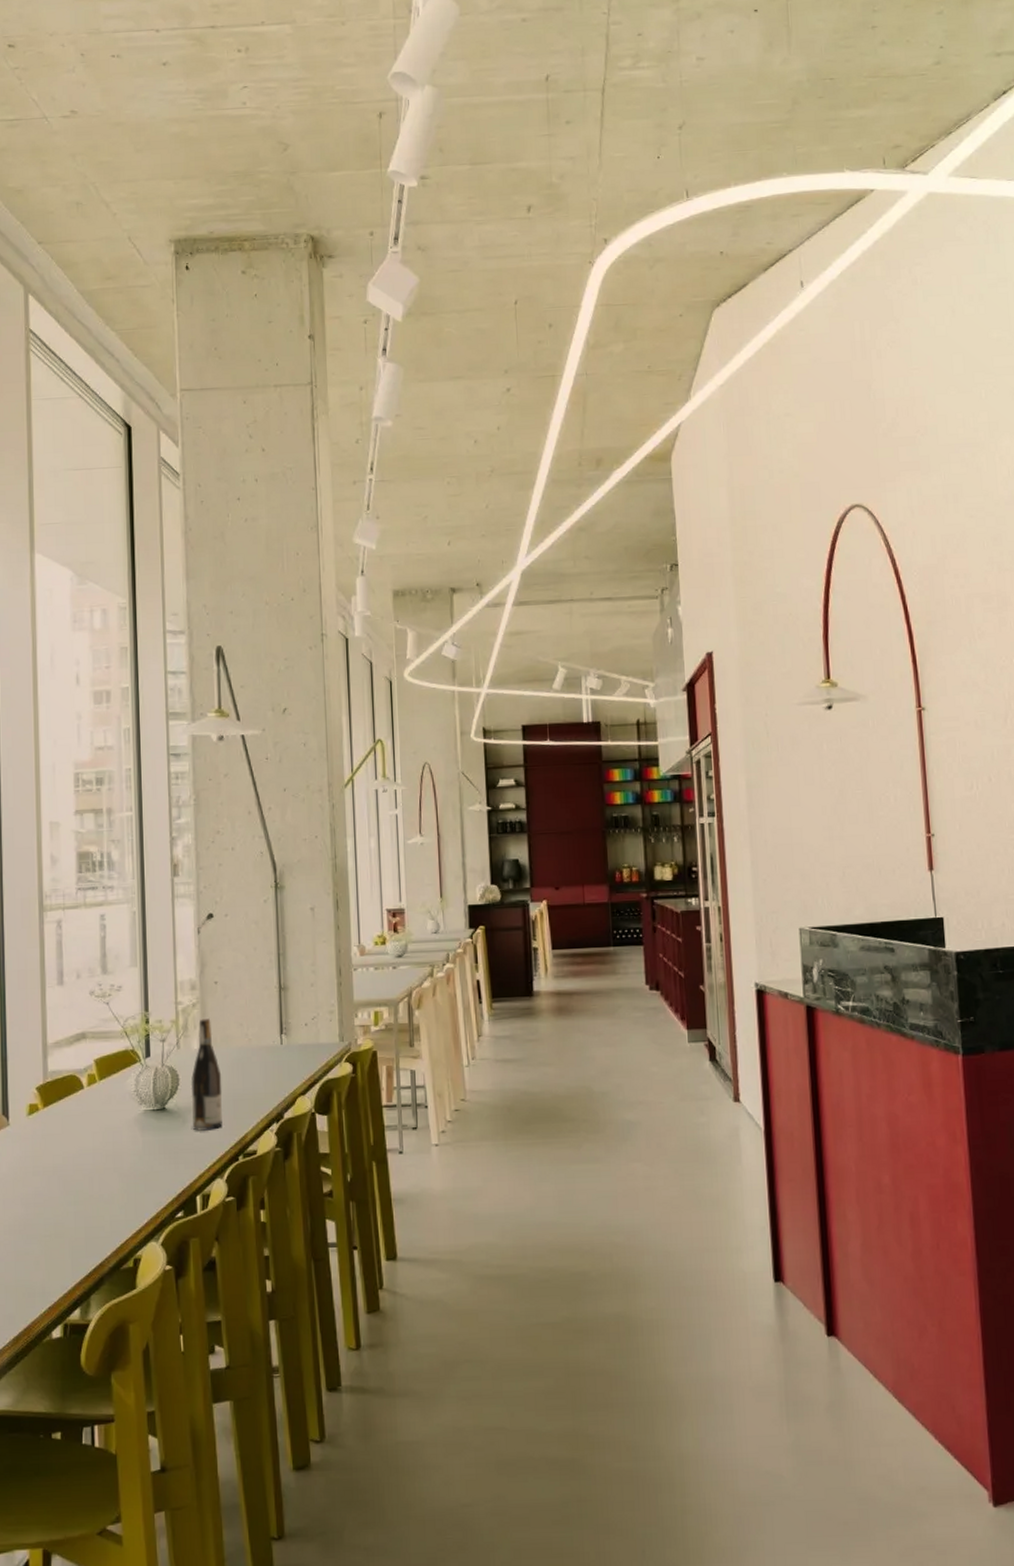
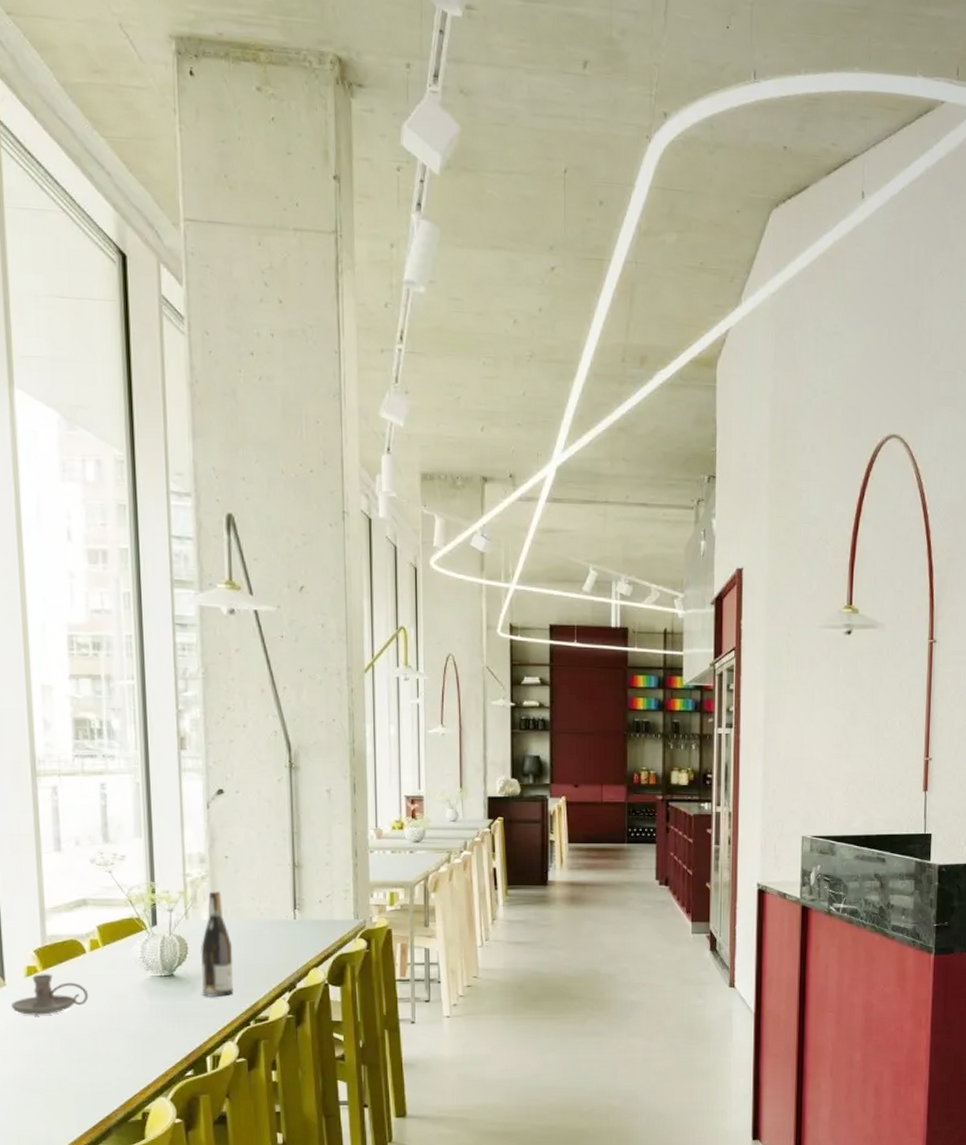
candle holder: none [13,1111,86,1156] -> present [10,974,89,1015]

